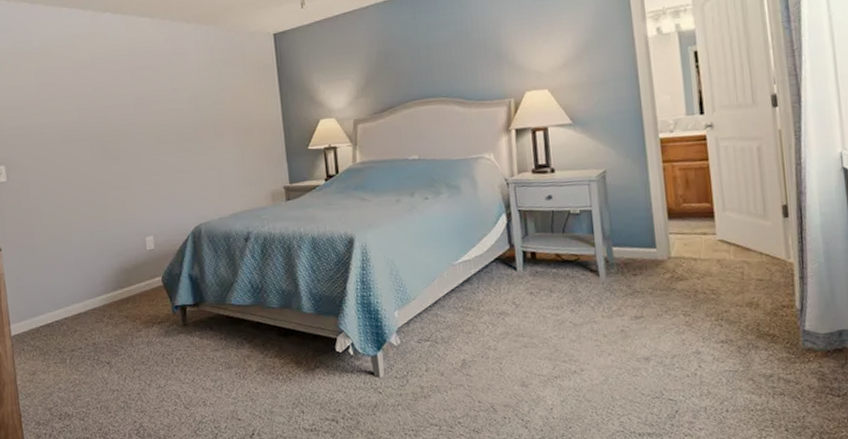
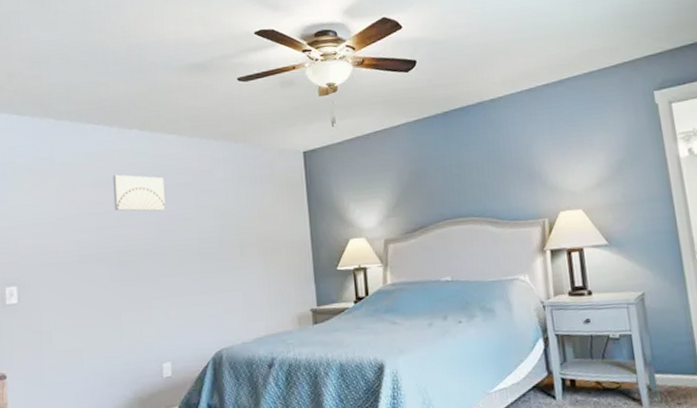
wall art: none [89,57,142,94] -> present [113,174,166,211]

